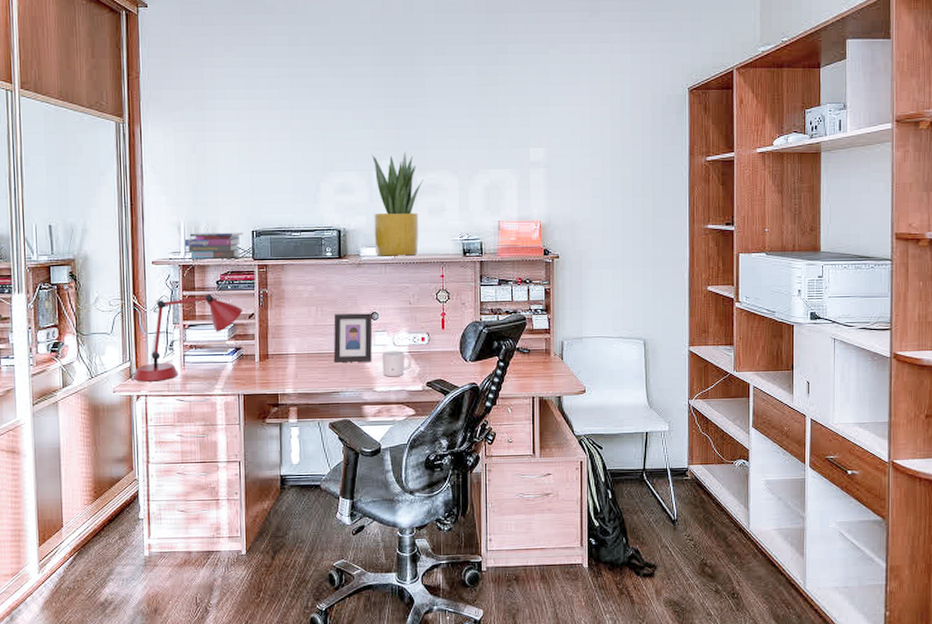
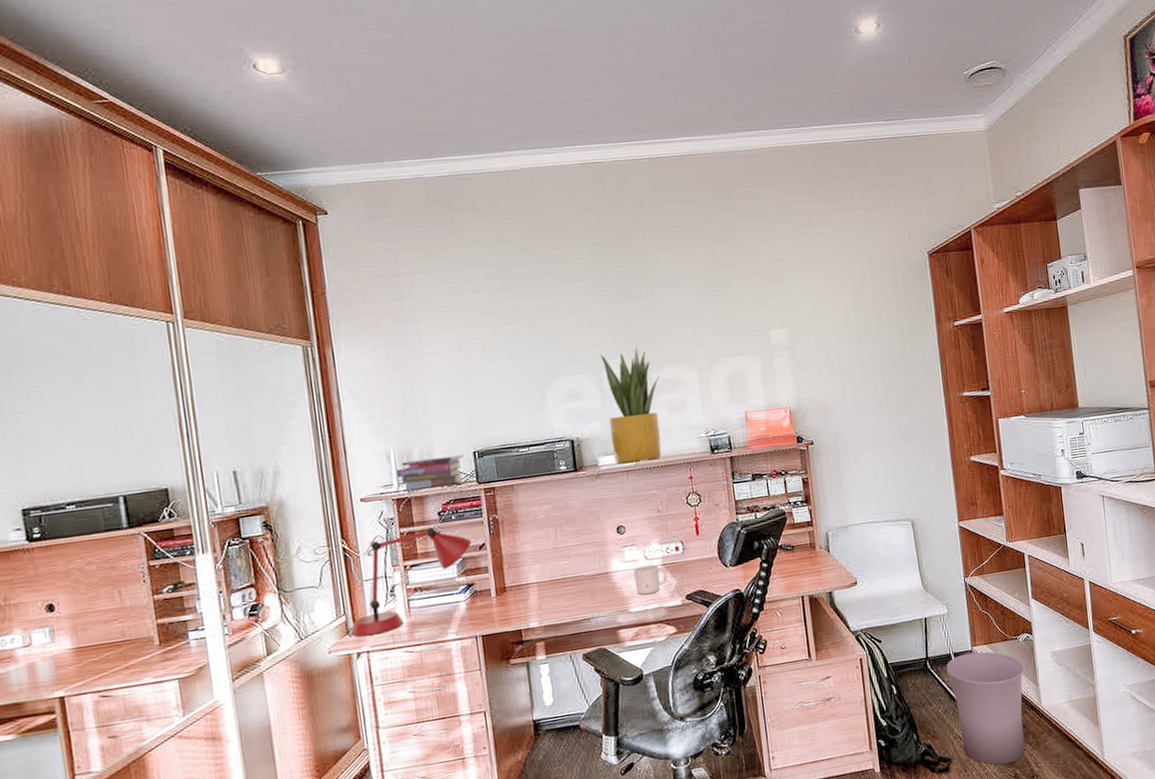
picture frame: present [333,313,373,362] -> none [576,527,623,587]
waste bin: none [661,470,736,579] -> present [946,651,1026,765]

